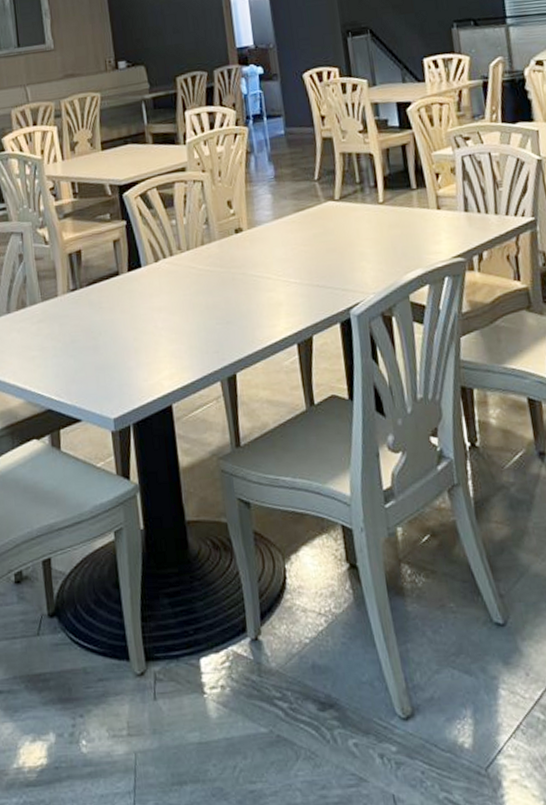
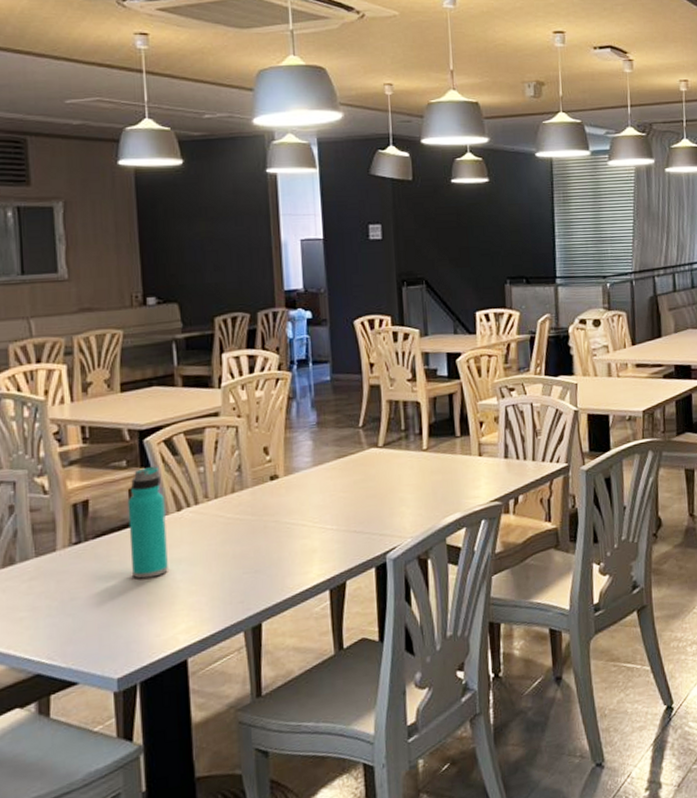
water bottle: none [113,219,151,325] -> present [127,466,168,579]

